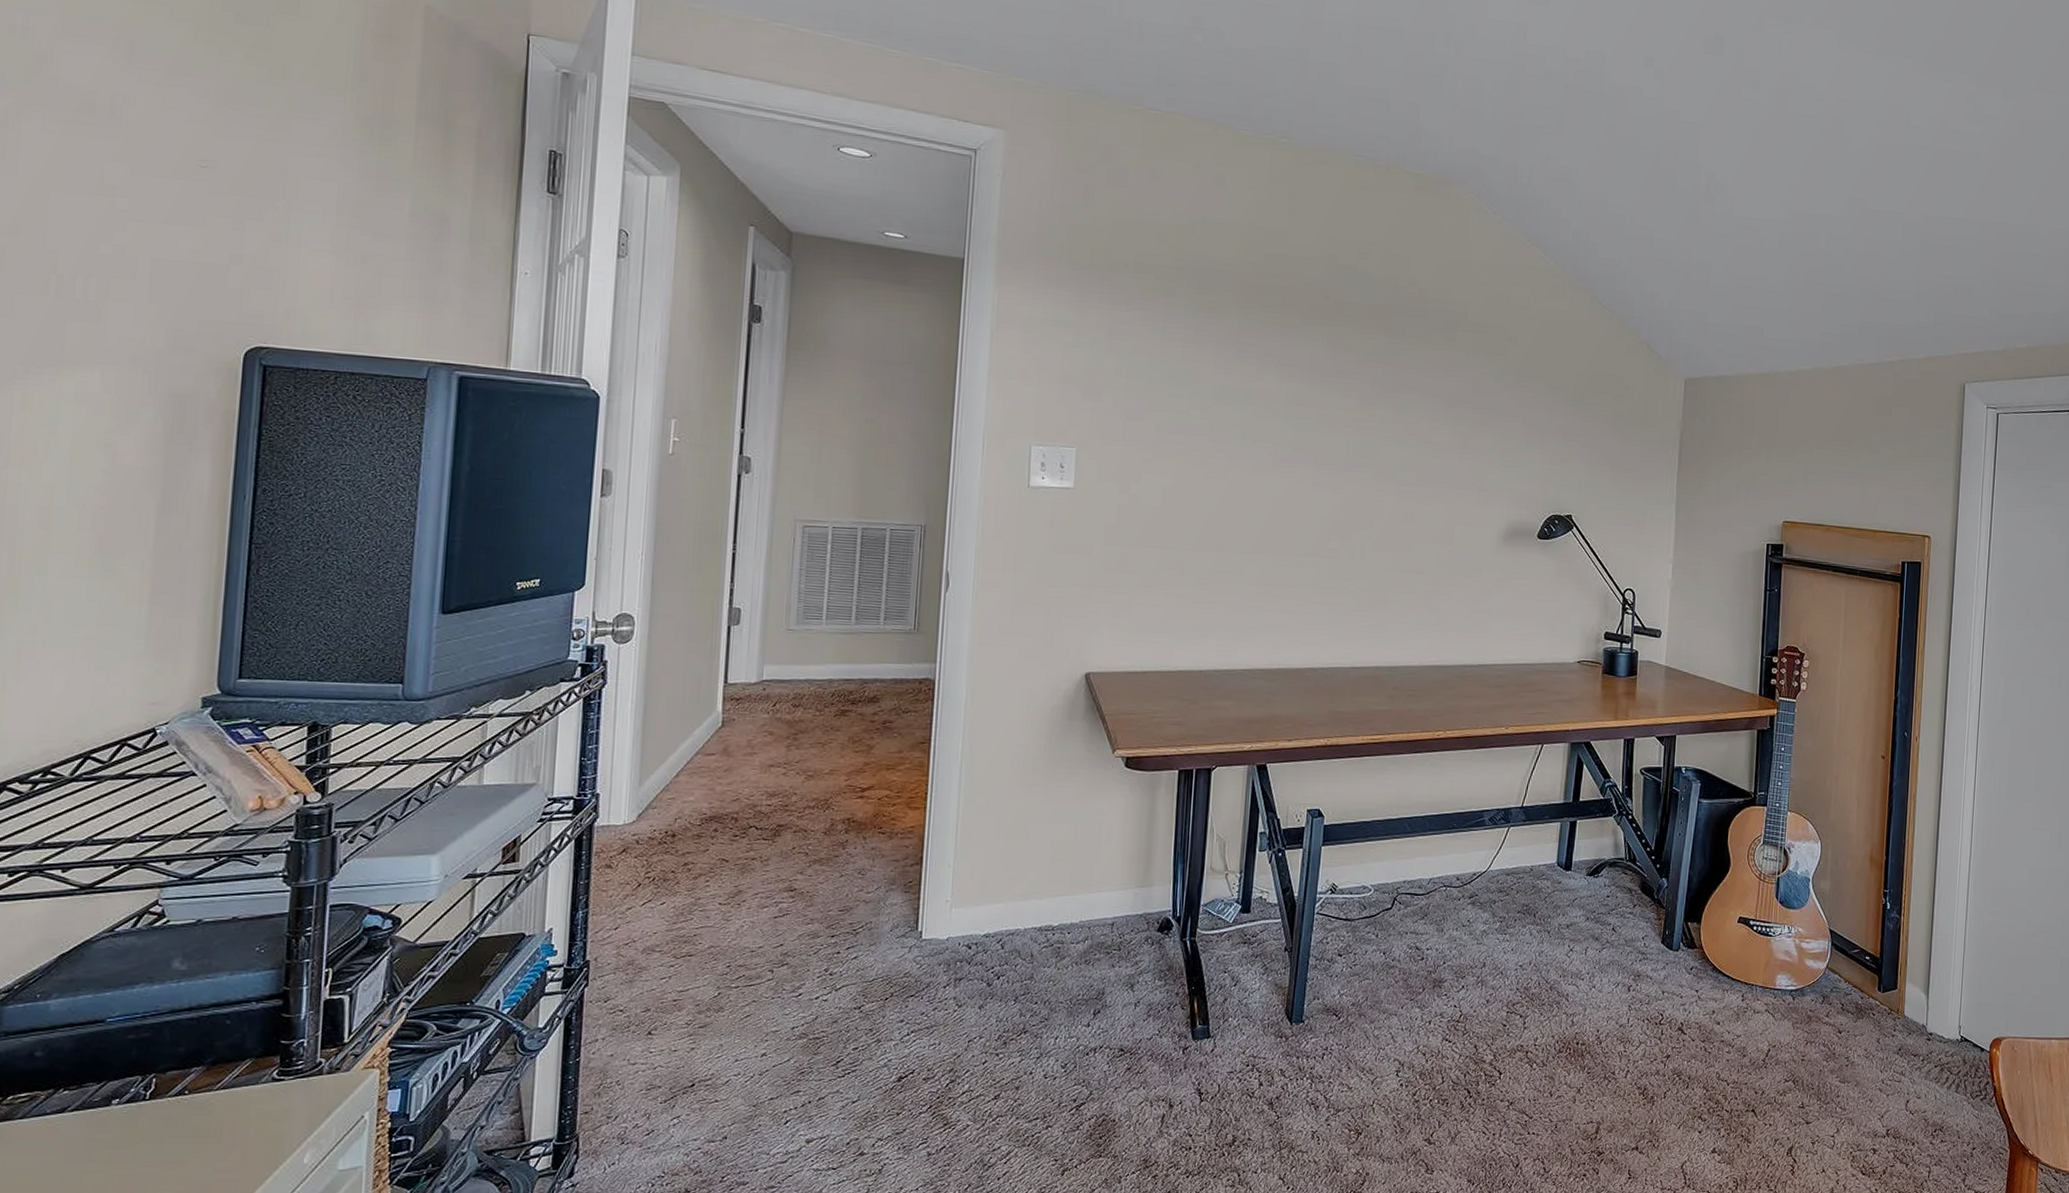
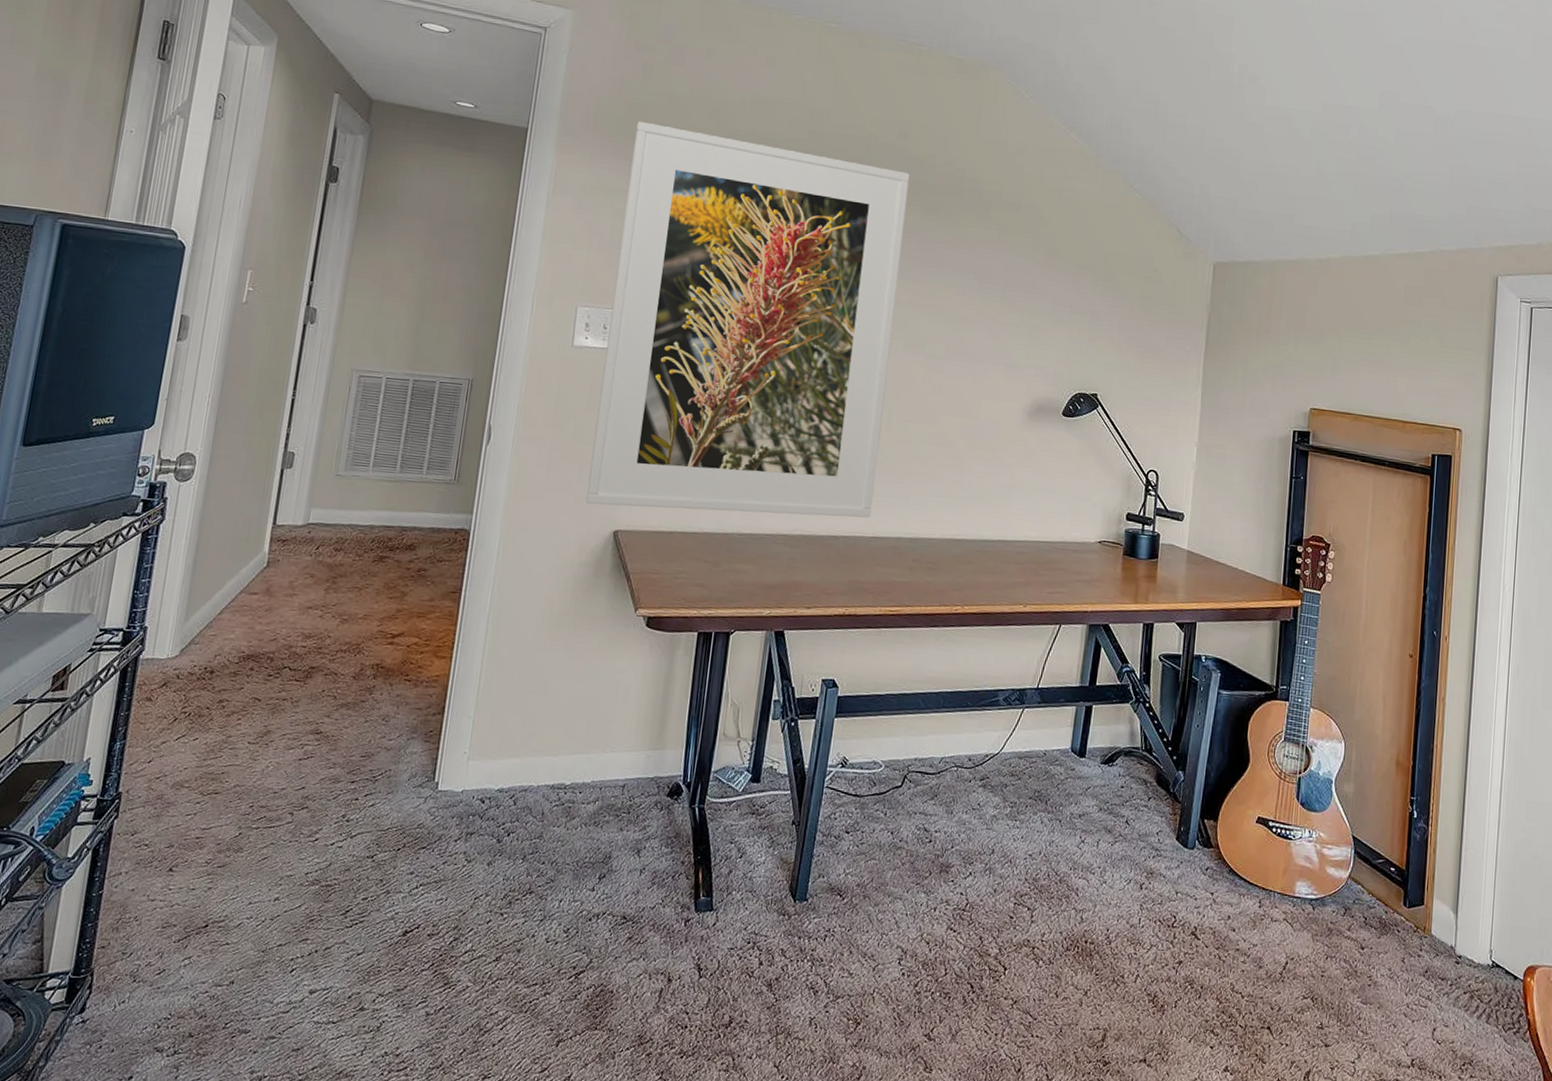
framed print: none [1054,248,1373,649] -> present [586,121,910,518]

